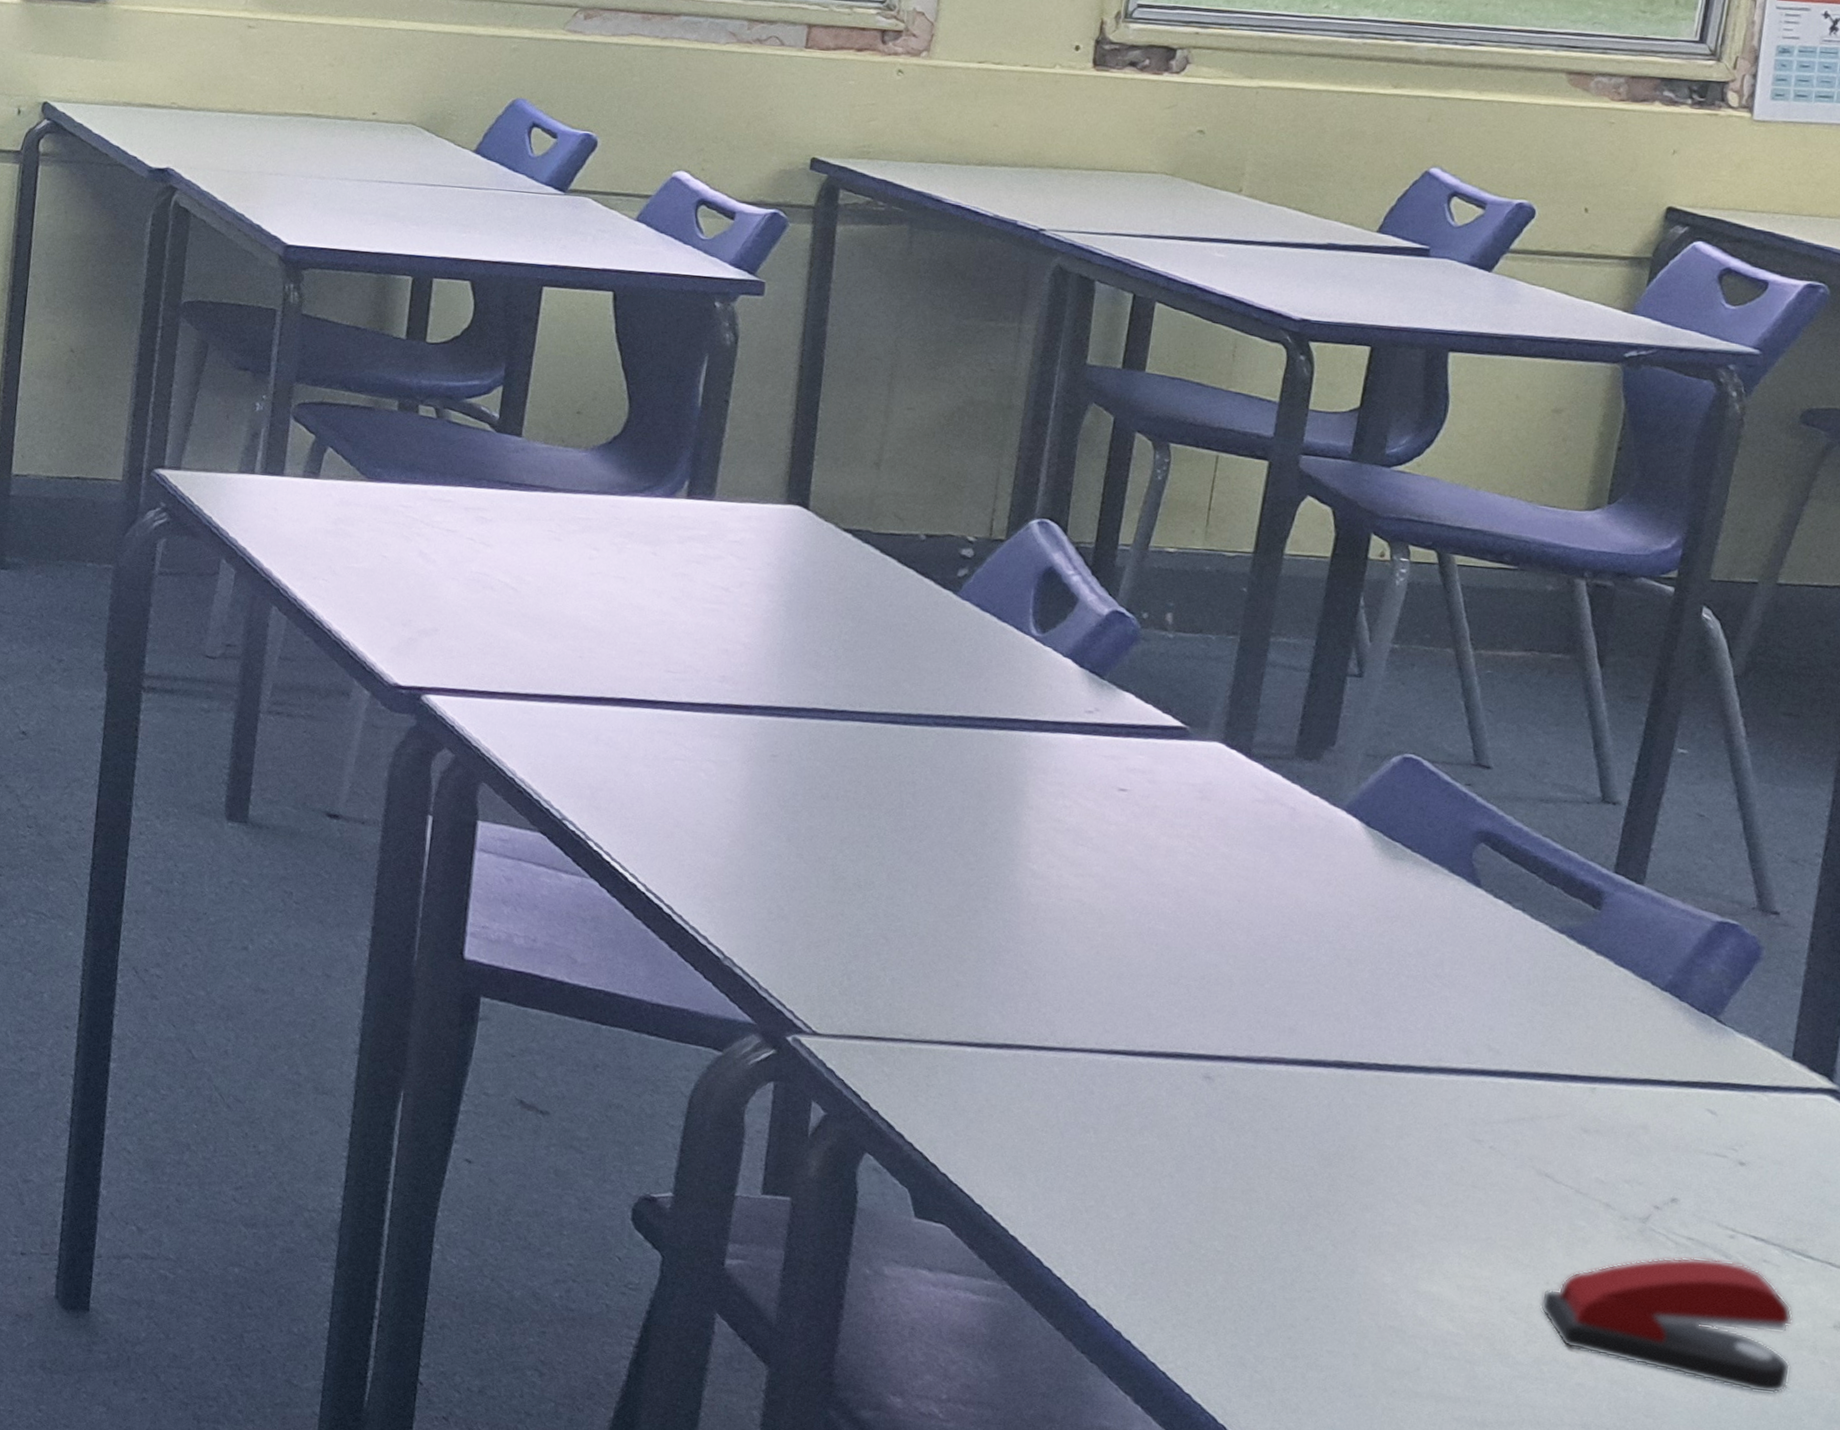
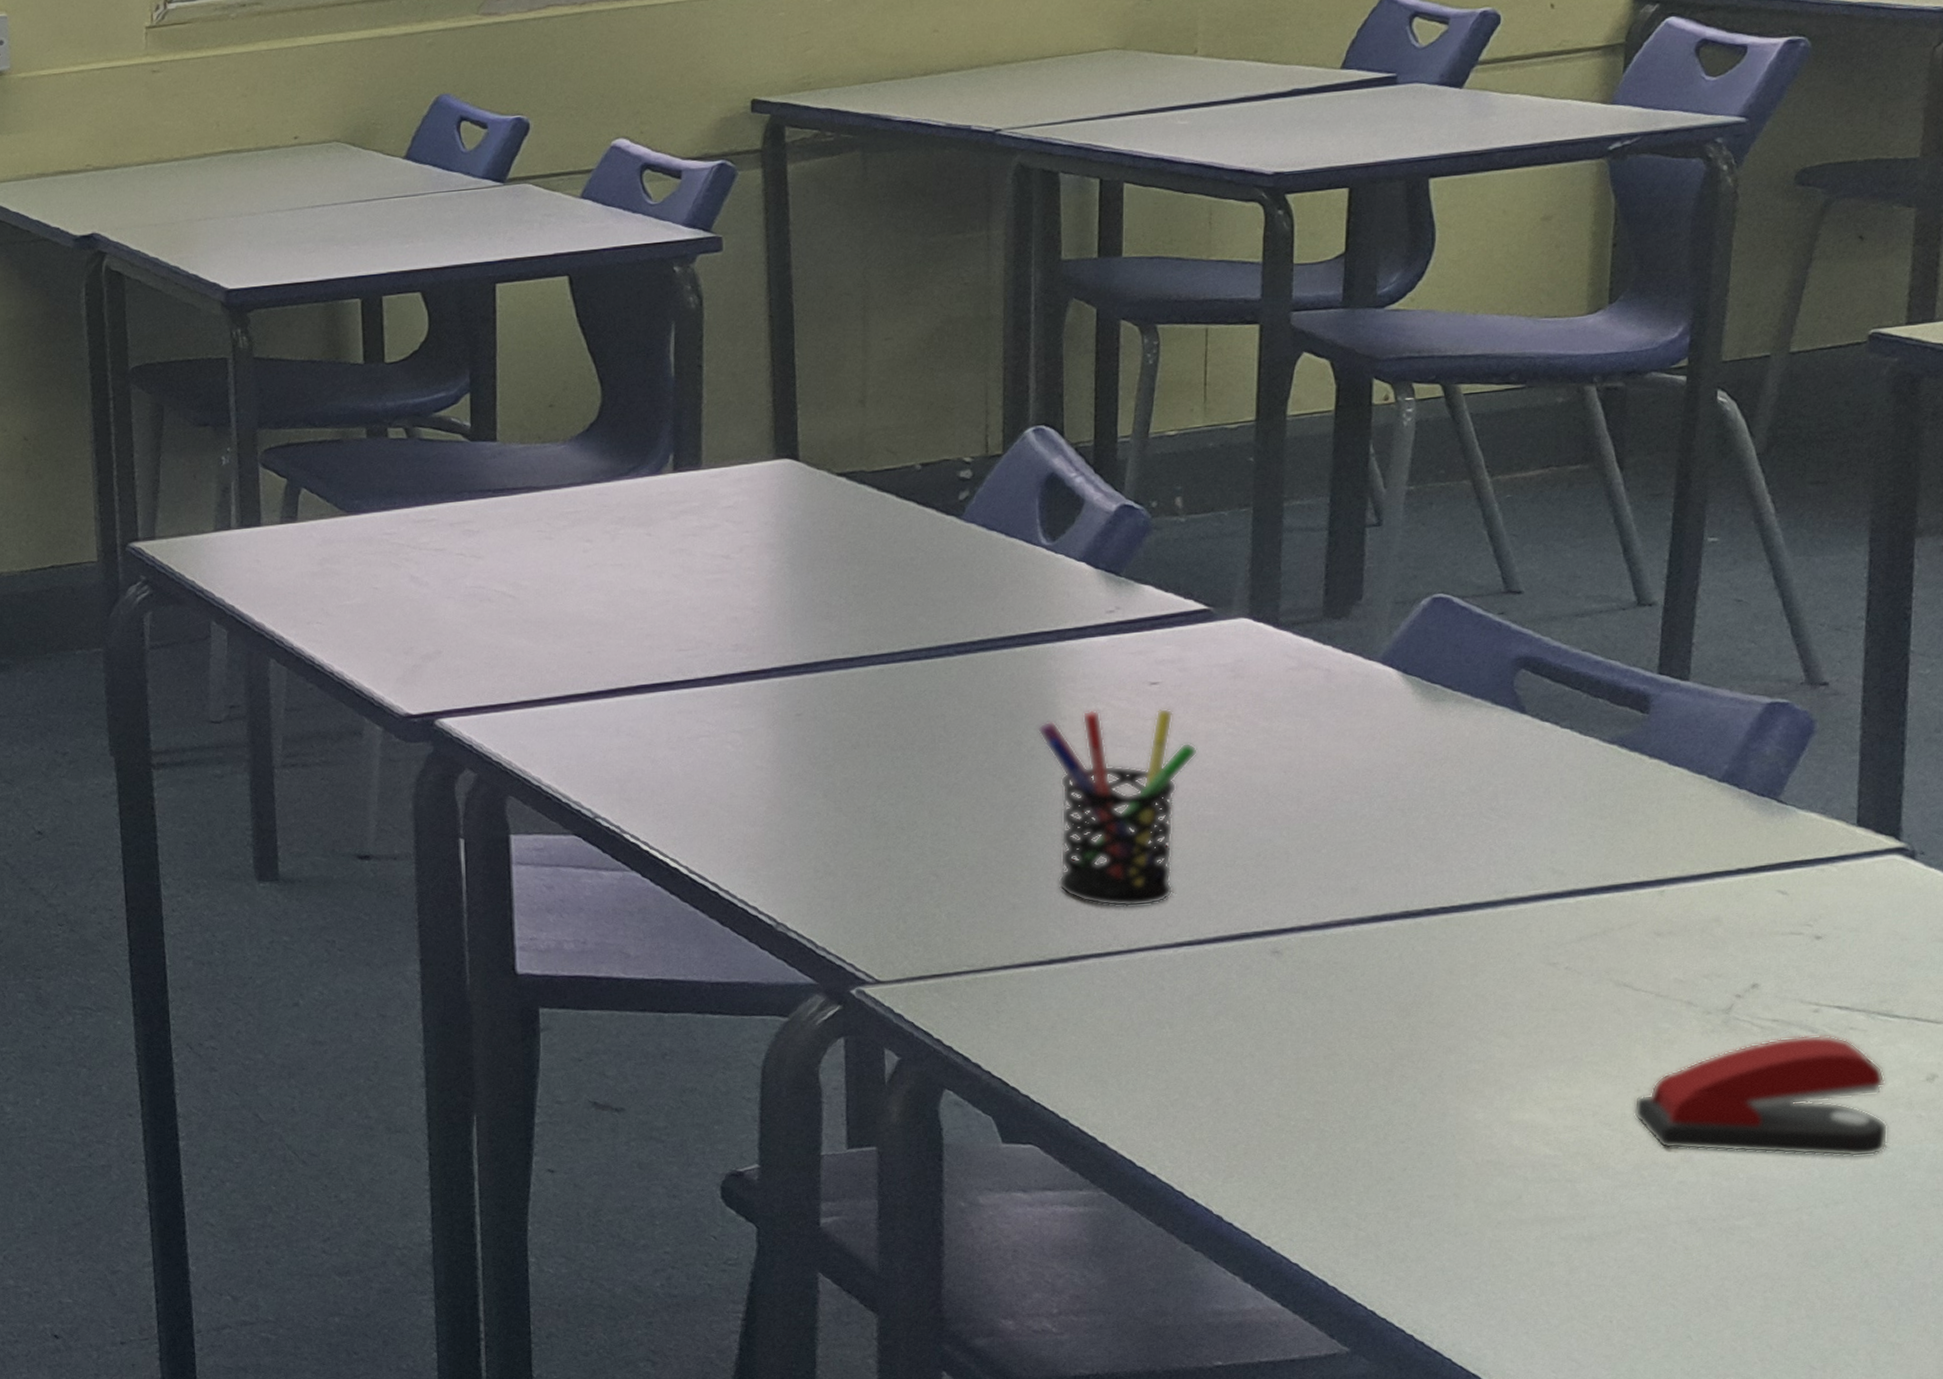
pen holder: none [1003,804,1157,1008] -> present [1038,708,1197,908]

